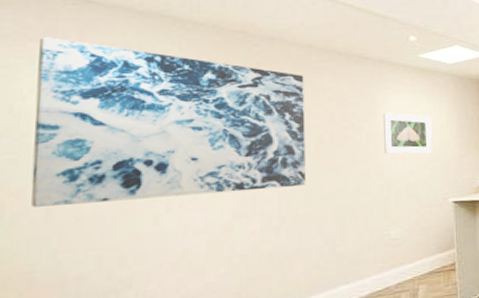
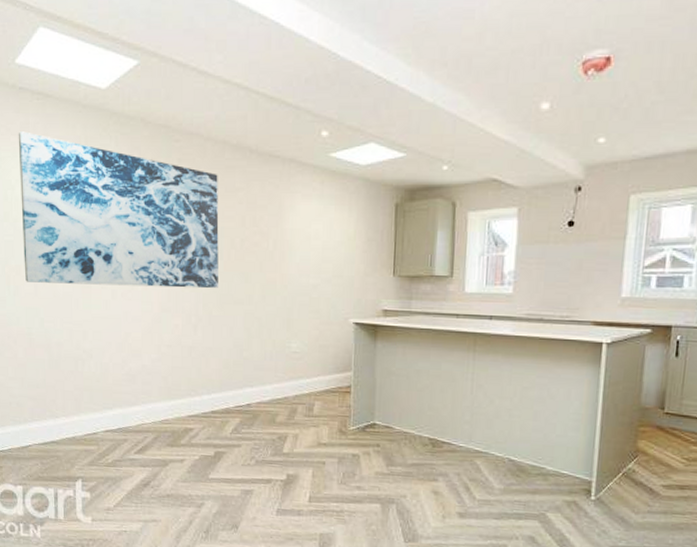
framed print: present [382,112,432,155] -> none [289,219,338,268]

